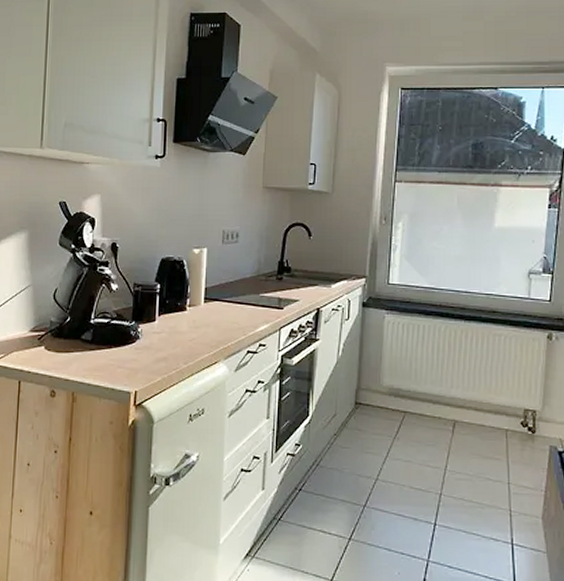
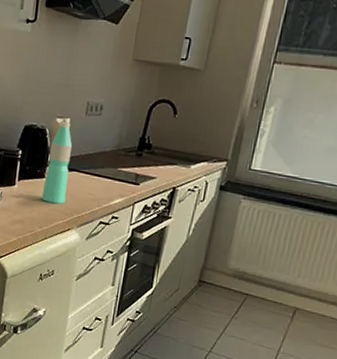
water bottle: none [184,252,211,336] -> present [41,122,72,204]

